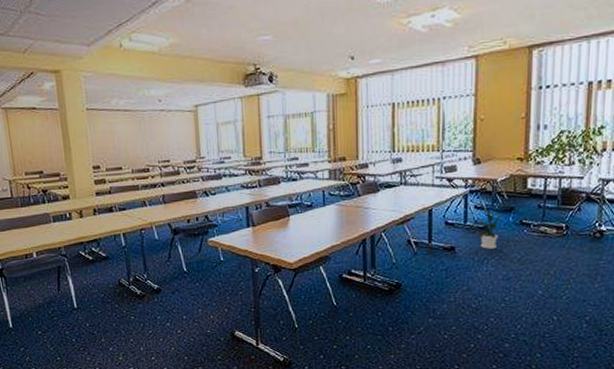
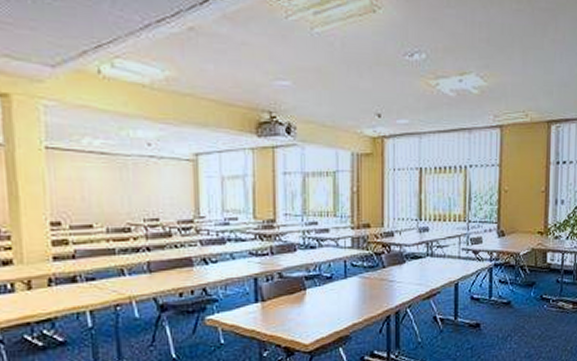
house plant: present [465,206,504,249] -> none [490,281,526,326]

